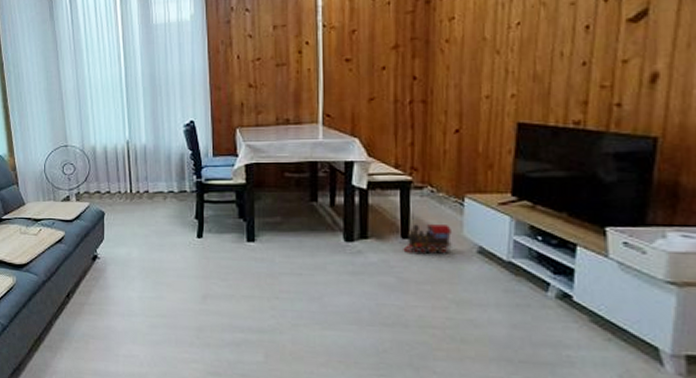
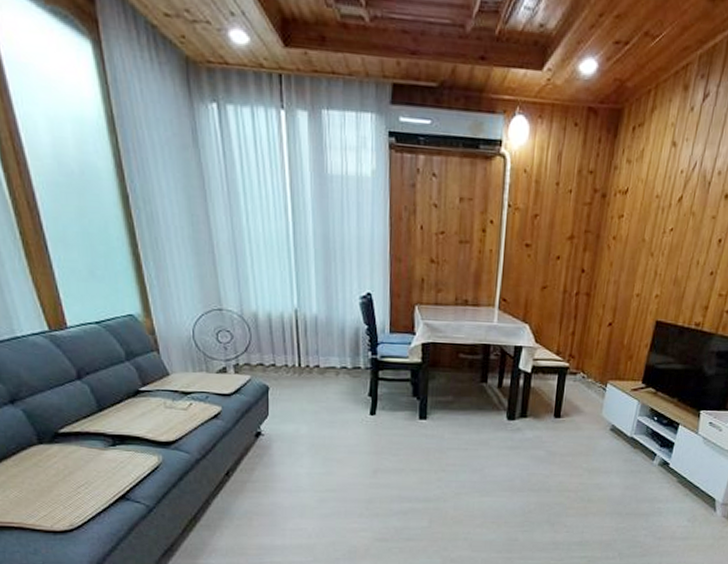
toy train: present [403,224,452,254] -> none [554,405,594,431]

